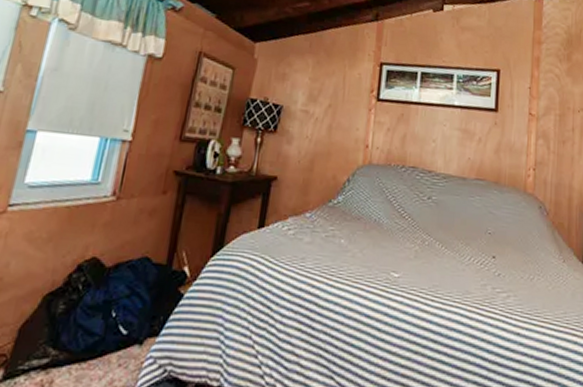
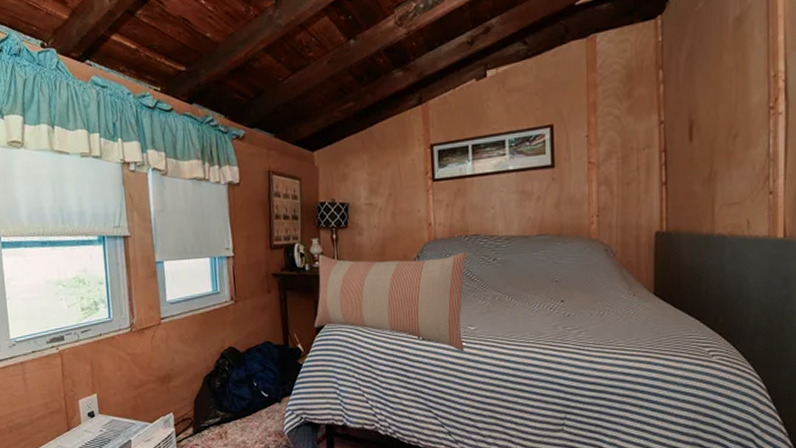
pillow: none [210,157,401,304] -> present [314,252,466,352]

